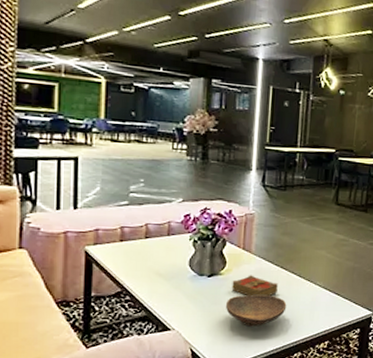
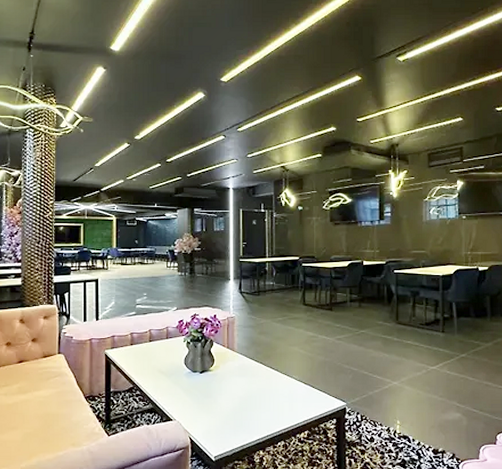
decorative bowl: present [226,295,287,327] -> none [217,389,268,417]
book: present [231,275,278,297] -> none [220,370,259,390]

